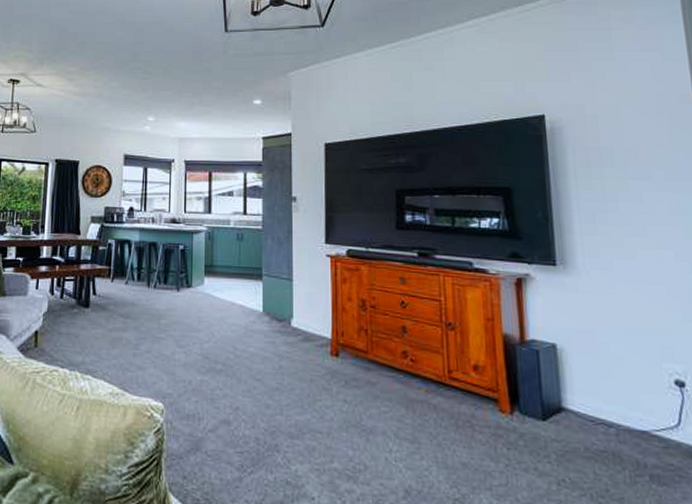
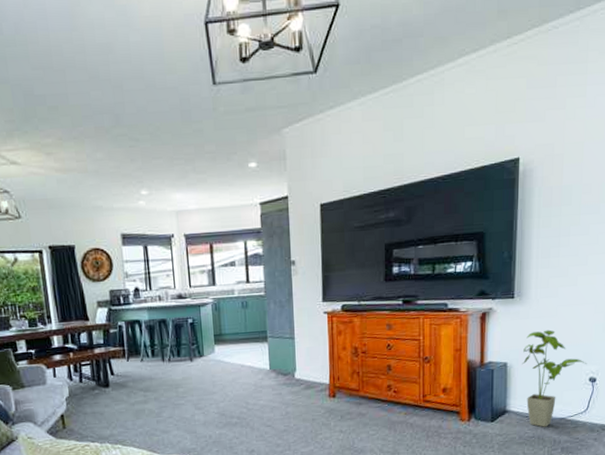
house plant: none [576,309,668,440] -> present [522,329,587,427]

